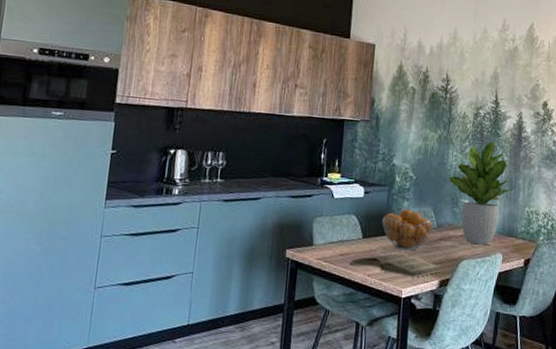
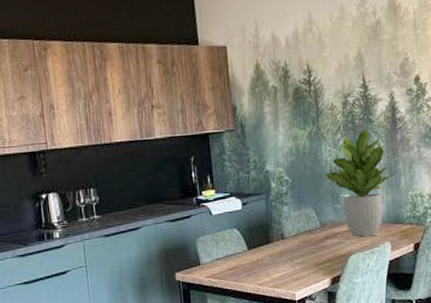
book: present [349,253,442,278] -> none [239,257,332,280]
fruit basket: present [382,208,434,251] -> none [264,213,317,256]

